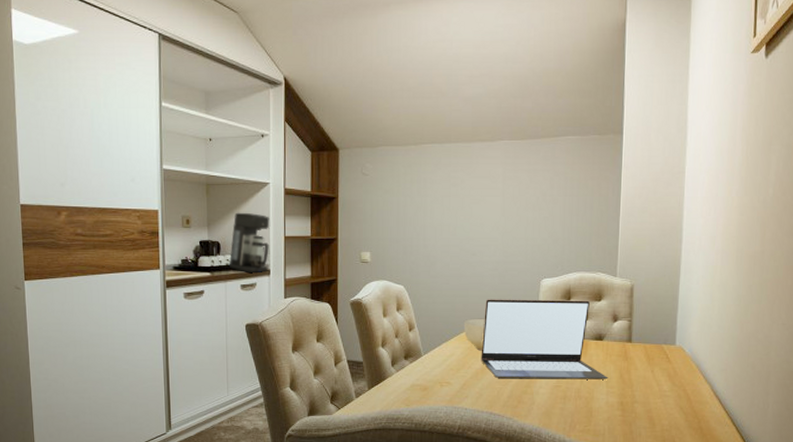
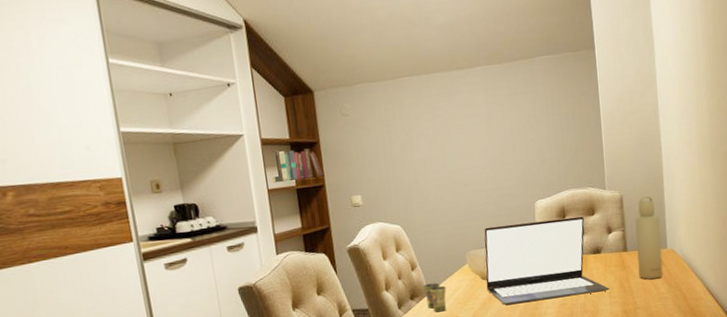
coffee maker: present [229,212,270,274] -> none [209,169,255,234]
books: none [290,201,337,231] -> present [272,148,323,183]
cup: none [418,346,441,375] -> present [422,283,447,312]
bottle: none [640,288,671,375] -> present [635,195,663,280]

